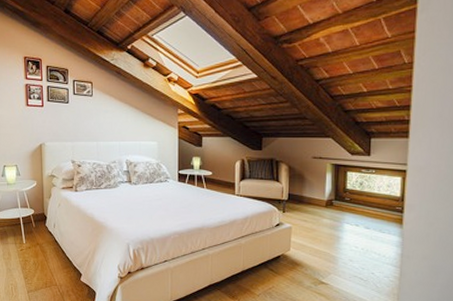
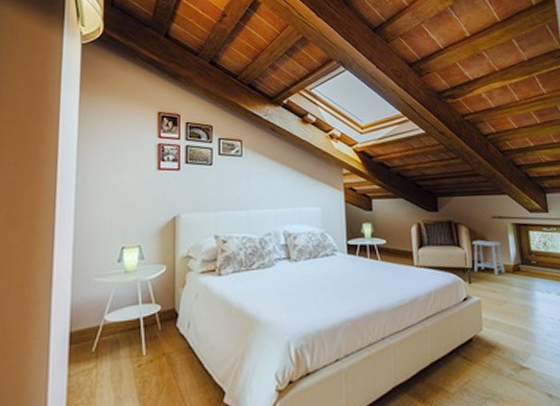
footstool: none [289,176,319,208] -> present [472,239,506,276]

